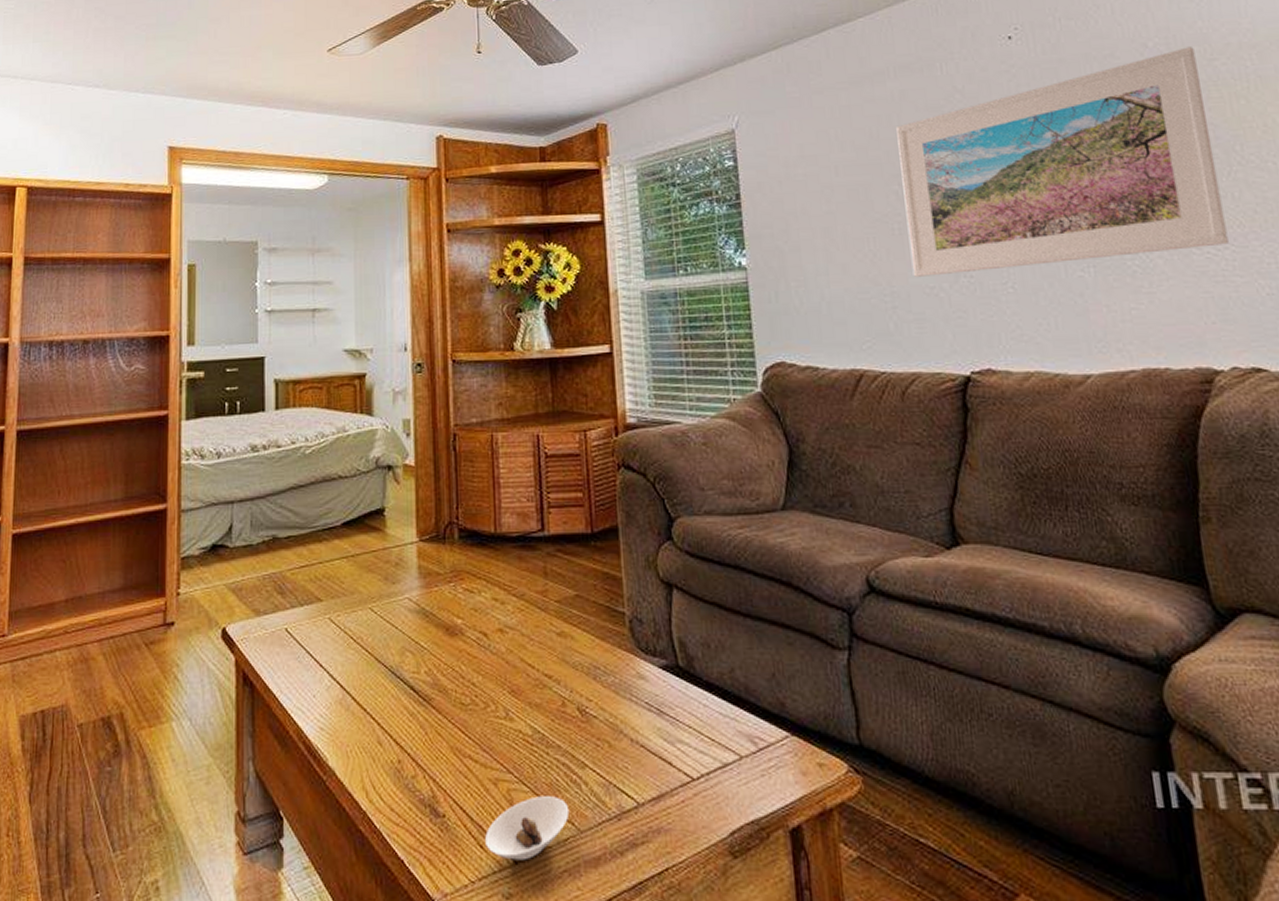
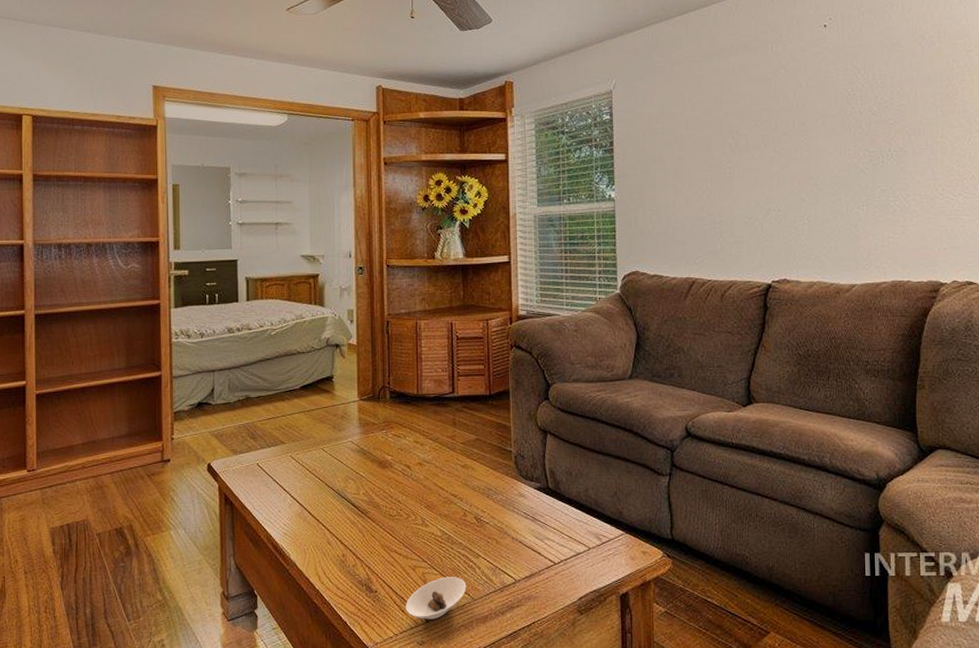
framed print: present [896,47,1229,277] -> none [734,40,962,210]

